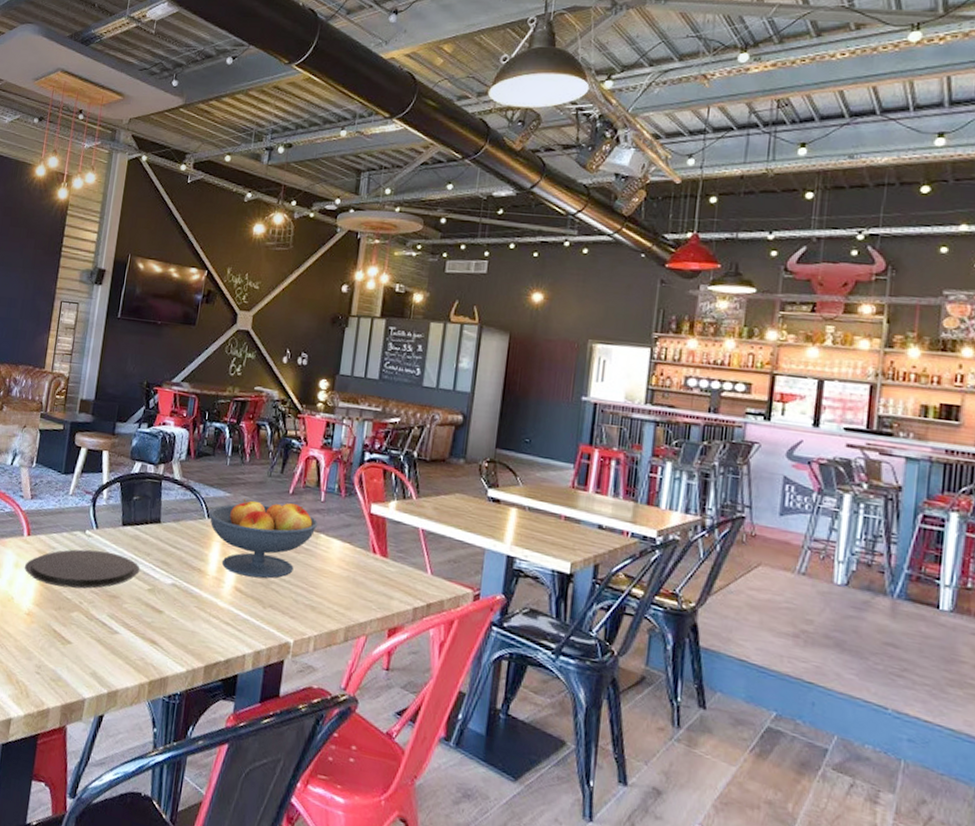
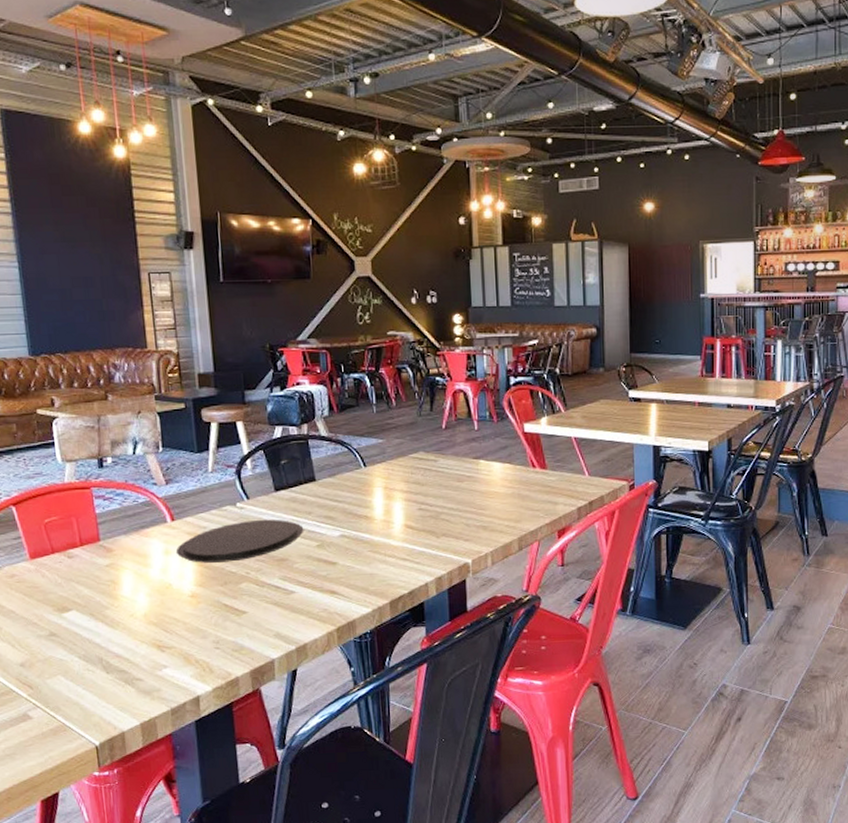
fruit bowl: present [208,499,319,579] -> none [363,437,476,513]

